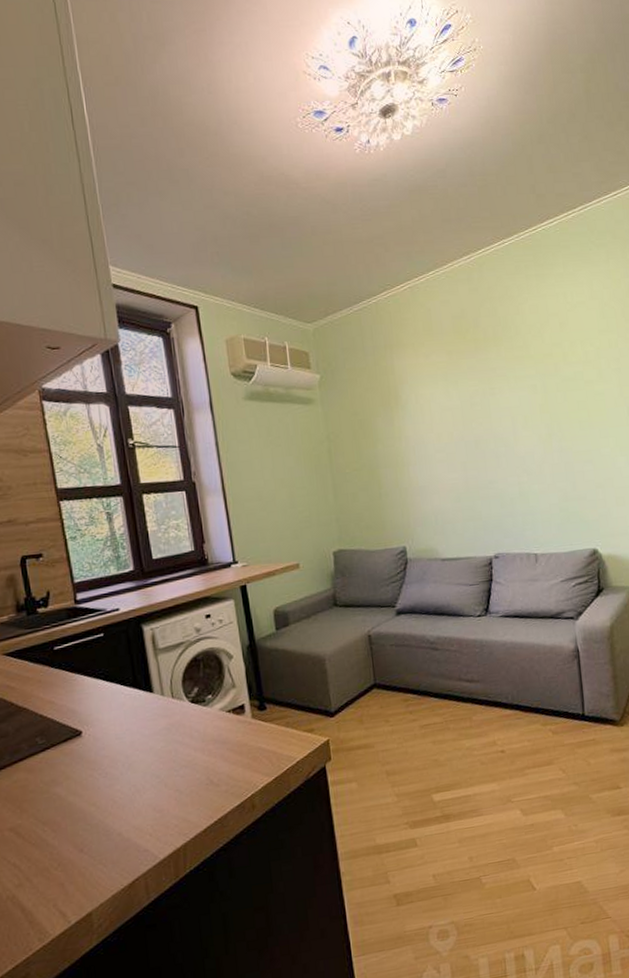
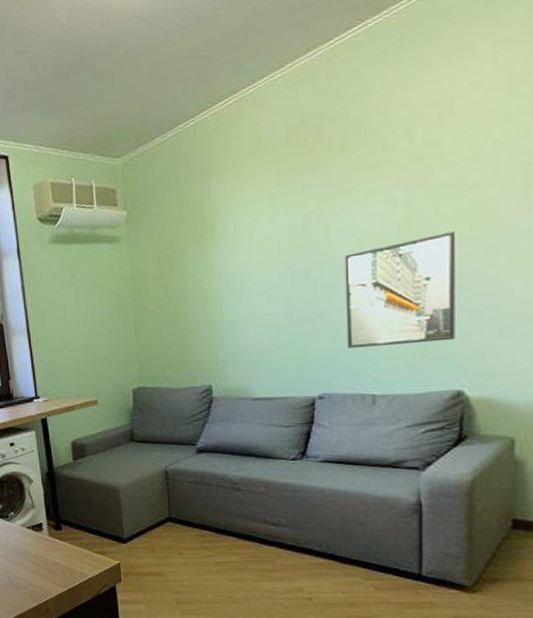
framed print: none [504,417,588,512] -> present [344,232,455,349]

